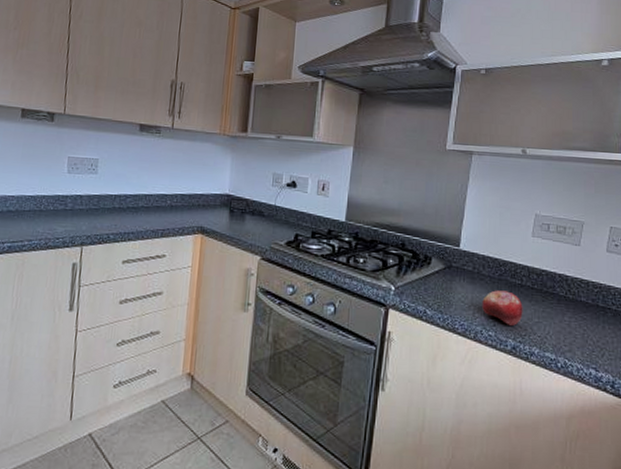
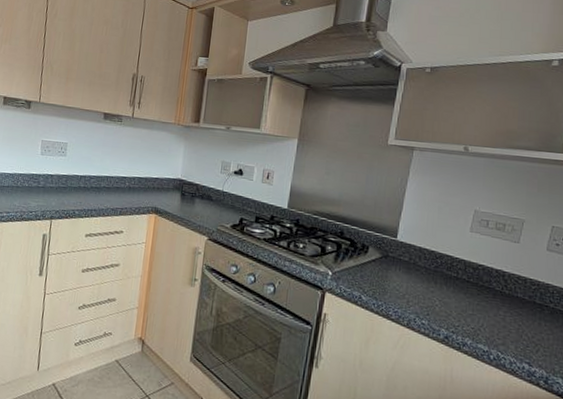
fruit: present [482,290,523,326] -> none [416,281,458,316]

